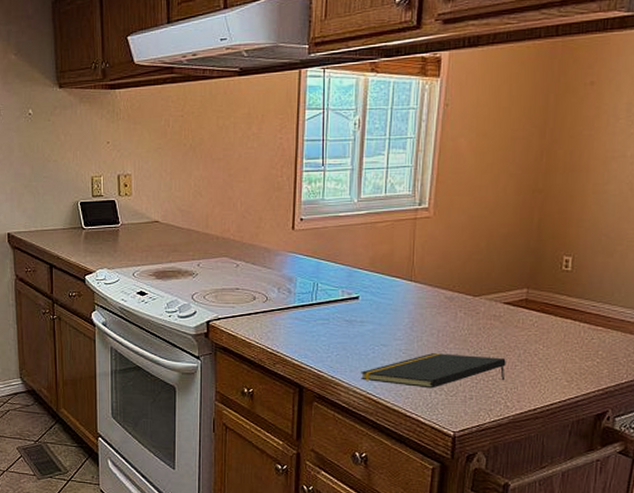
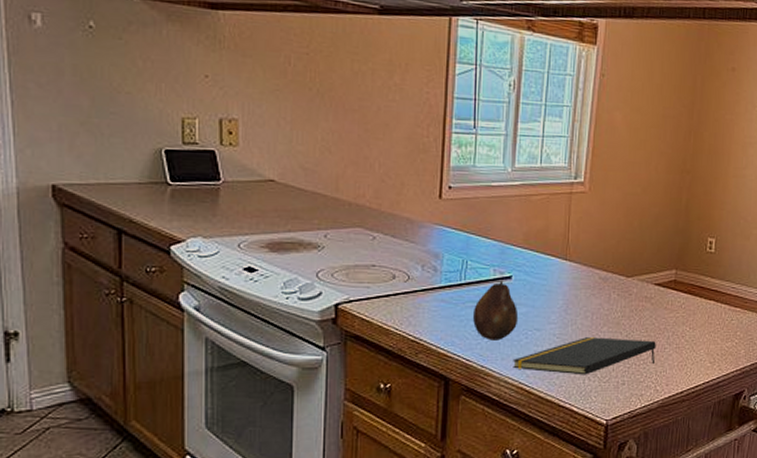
fruit: none [324,300,366,354] -> present [473,279,519,341]

